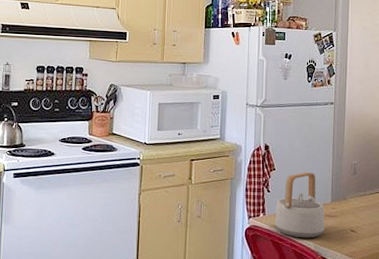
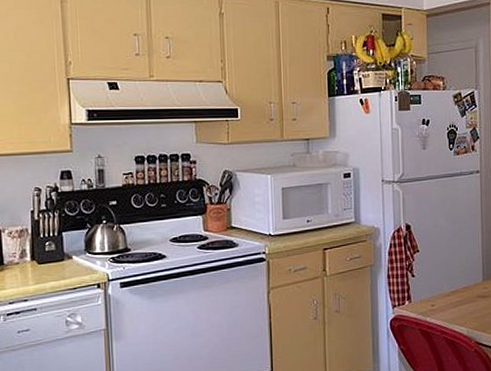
teapot: present [275,171,325,238] -> none [422,250,477,324]

